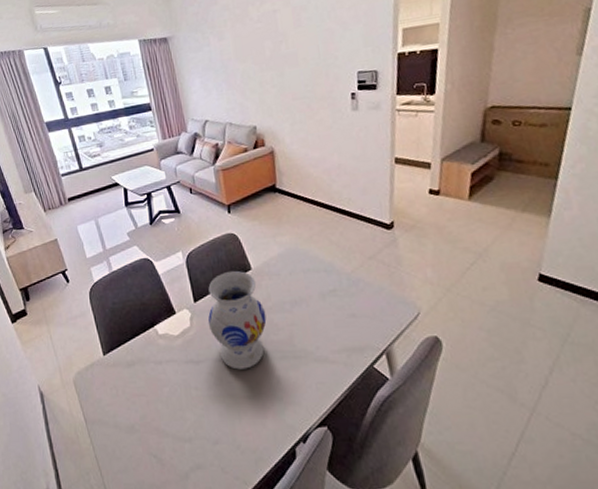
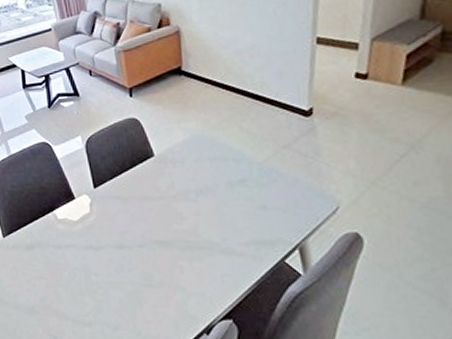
vase: present [207,270,267,370] -> none [108,156,170,258]

